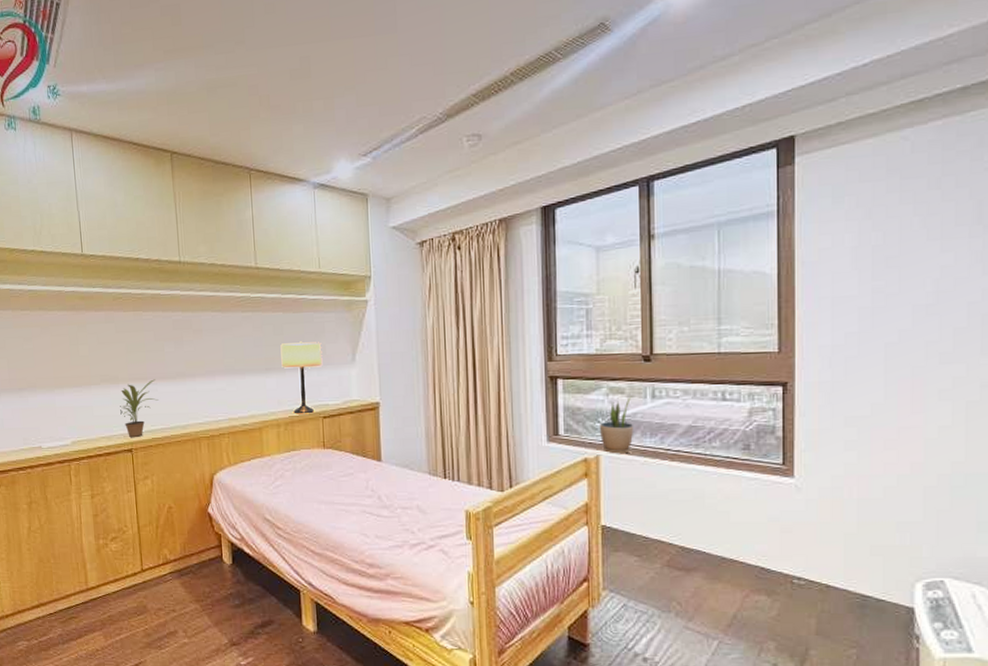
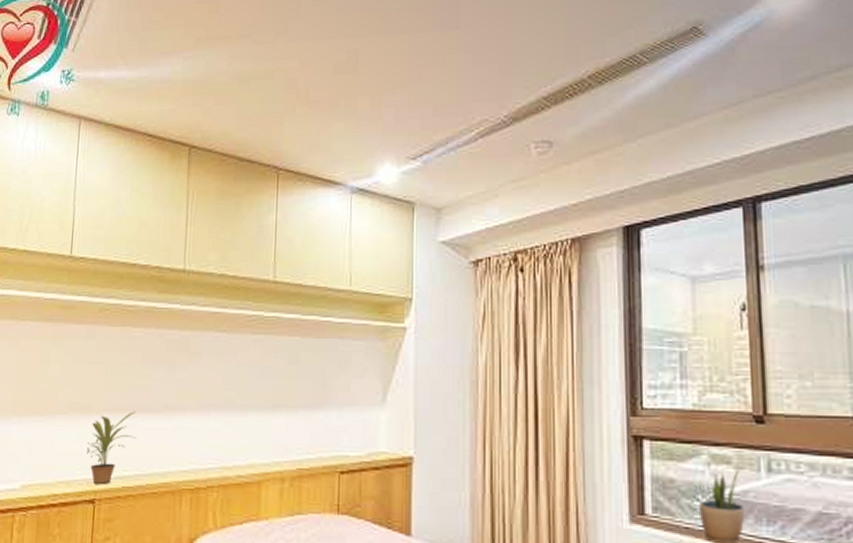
table lamp: present [281,342,322,414] -> none [294,375,344,467]

